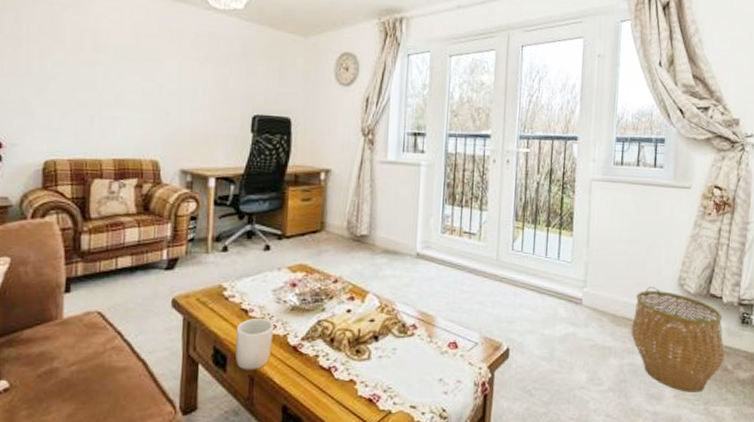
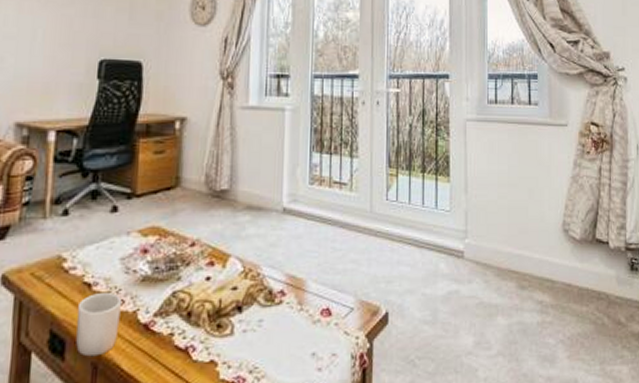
basket: present [631,287,725,392] -> none [517,234,617,352]

